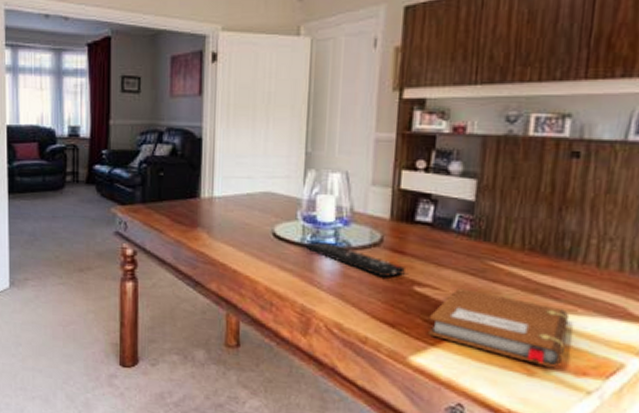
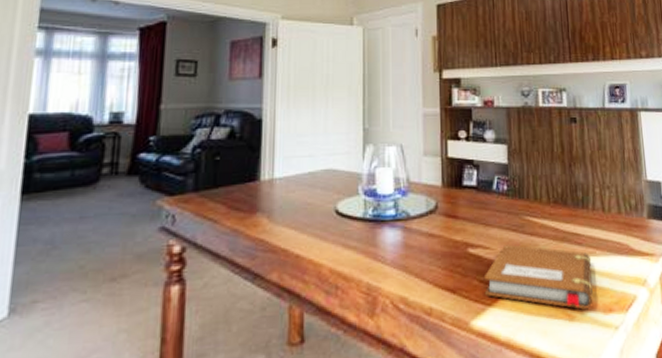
remote control: present [306,241,405,278] -> none [369,214,459,244]

